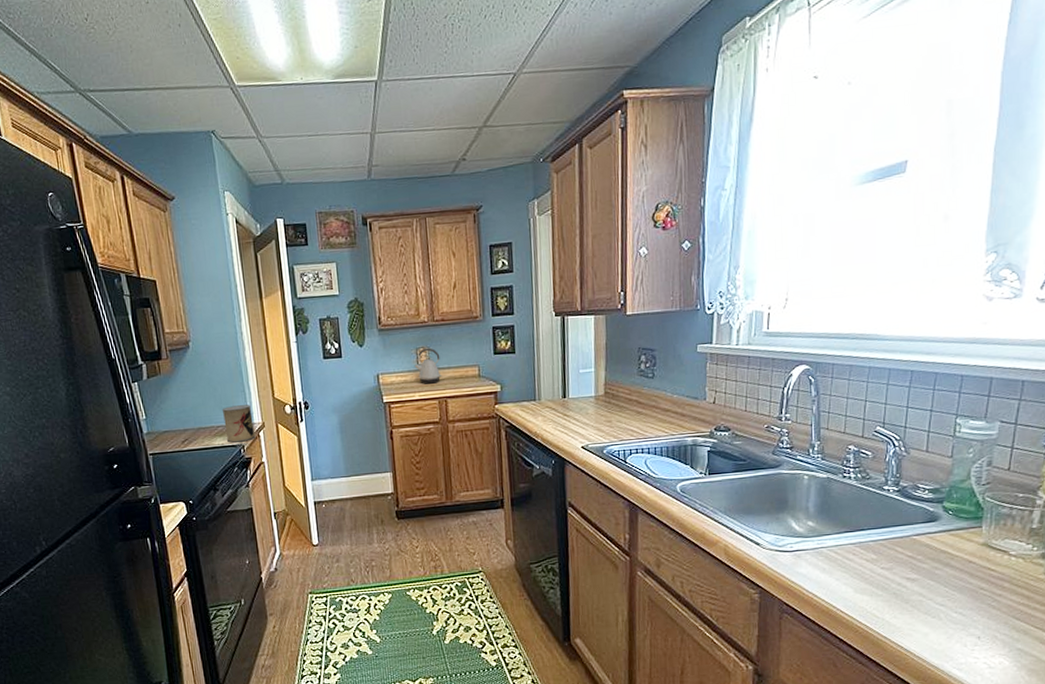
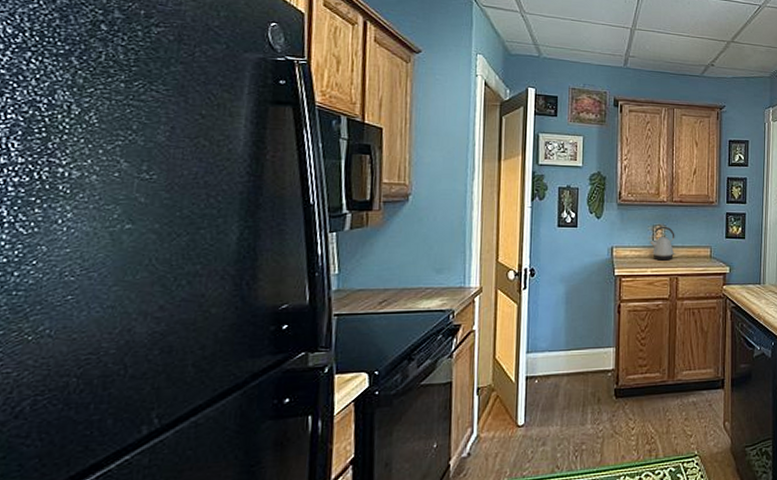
tin can: present [221,404,256,443] -> none [434,267,470,307]

